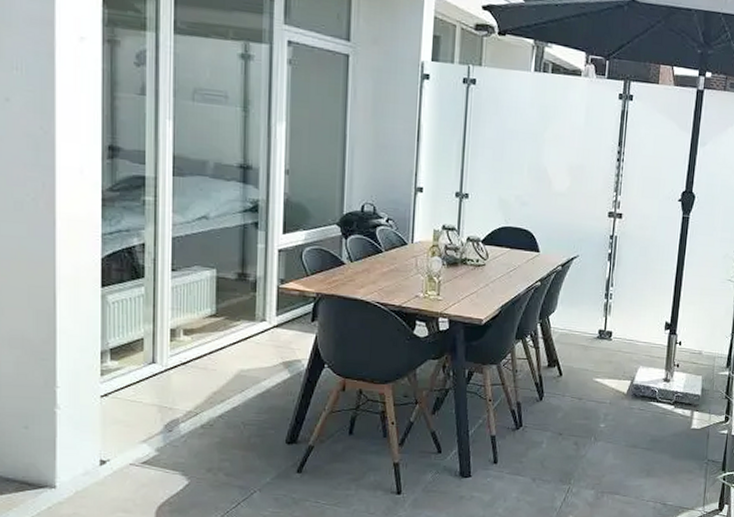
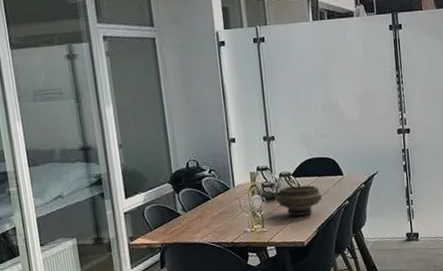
bowl: none [458,253,512,290] -> present [275,185,323,216]

